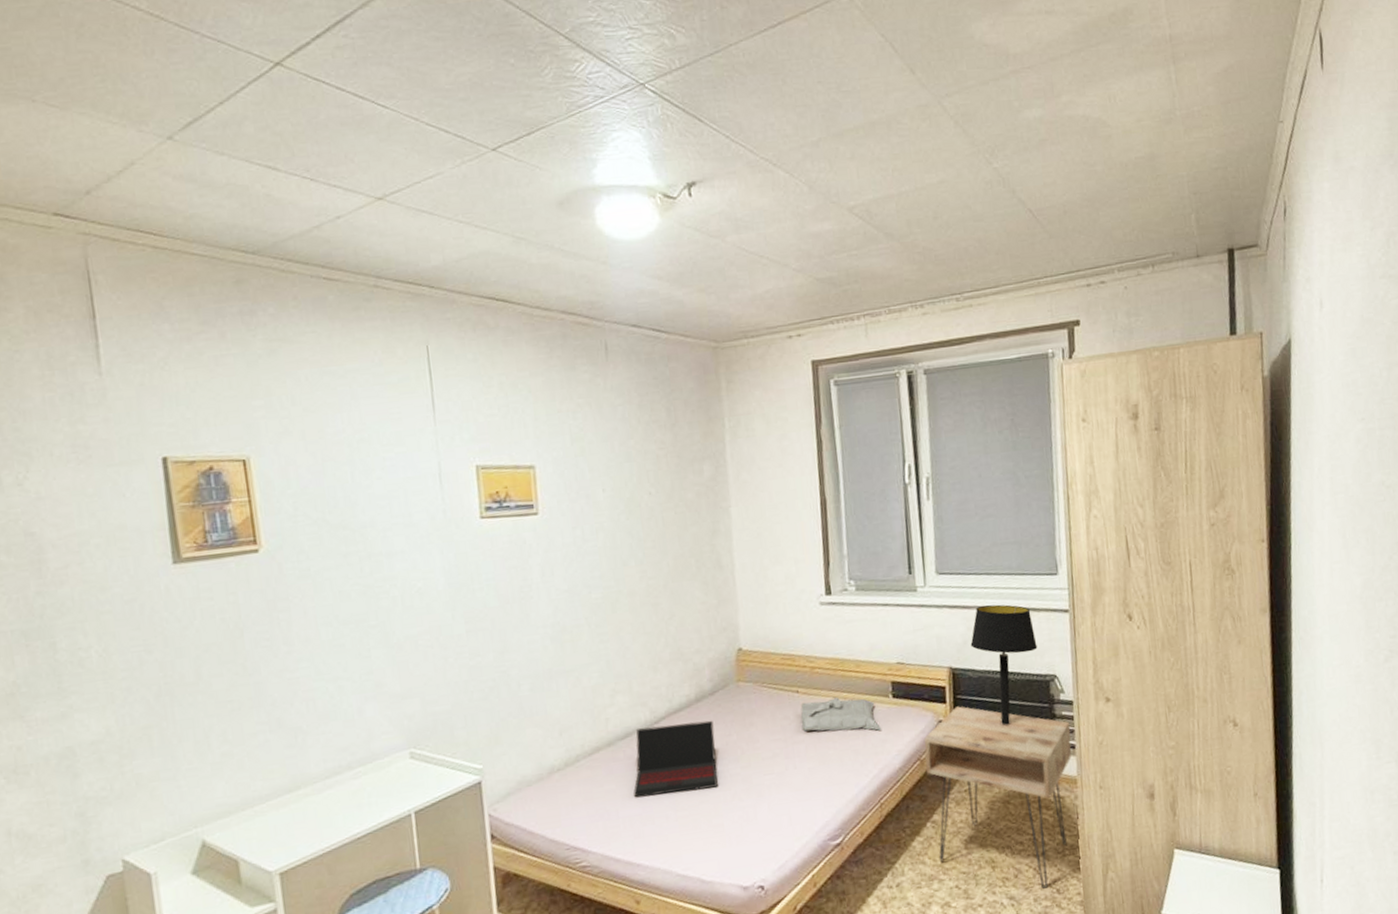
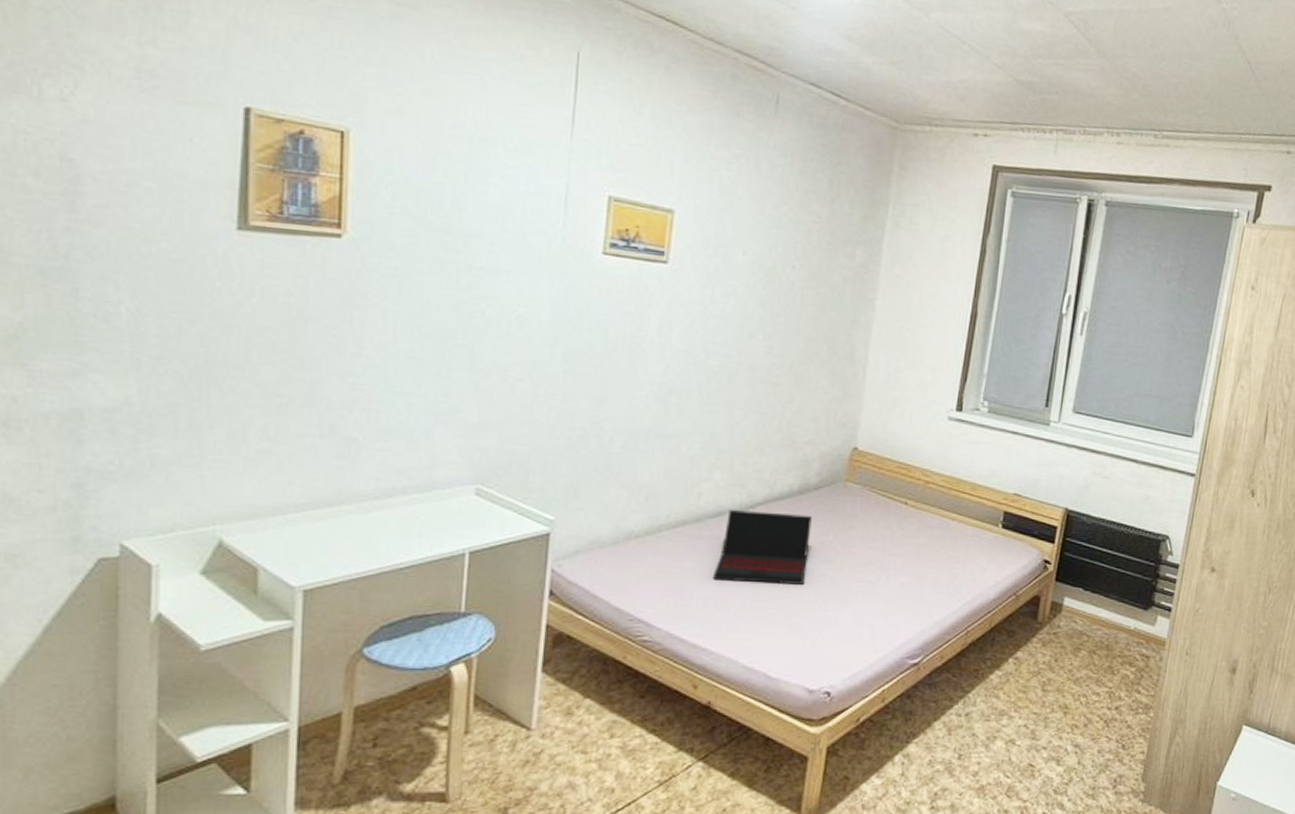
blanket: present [800,697,882,732] -> none [902,515,985,558]
nightstand: present [924,706,1072,889] -> none [1014,549,1172,742]
table lamp: present [970,604,1038,726] -> none [1091,454,1158,576]

